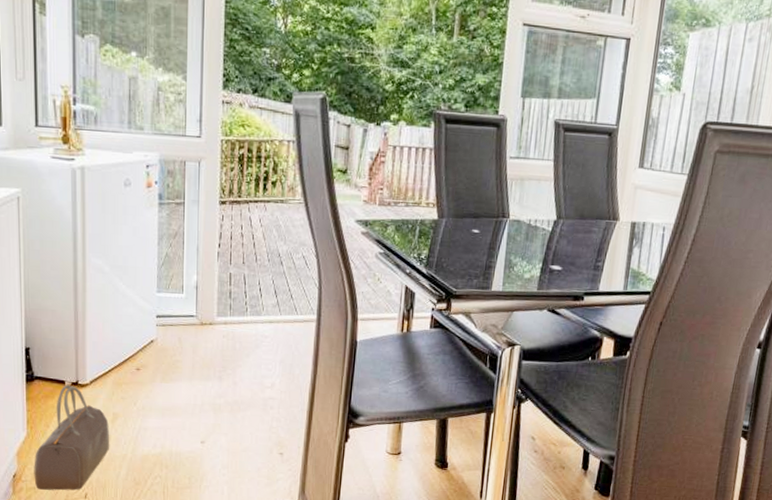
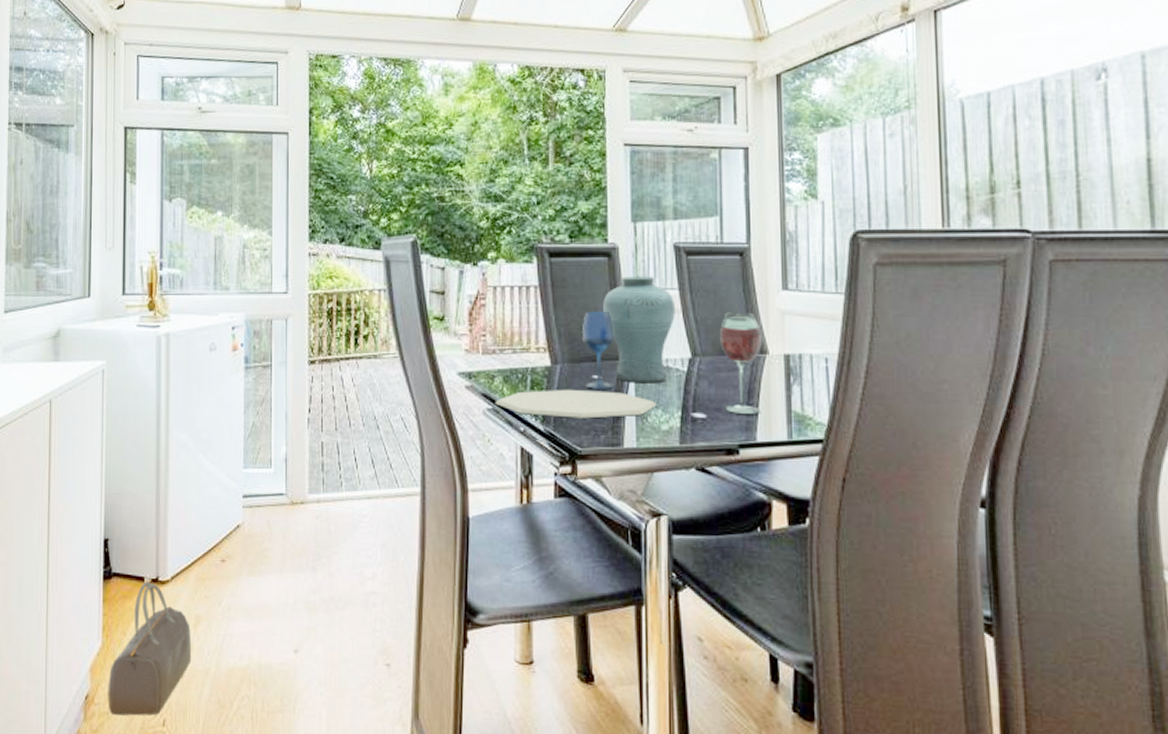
placemat: none [386,239,523,266] -> present [495,389,657,419]
wineglass: none [465,174,495,242] -> present [581,311,614,389]
vase: none [488,146,550,240] -> present [603,276,676,384]
wineglass: none [578,183,616,269] -> present [720,312,761,414]

